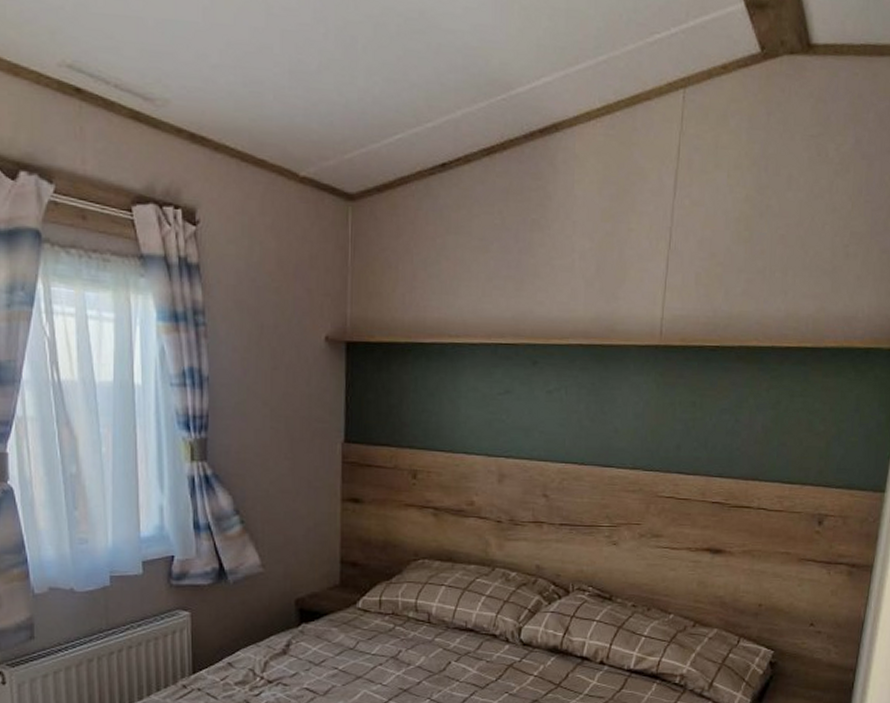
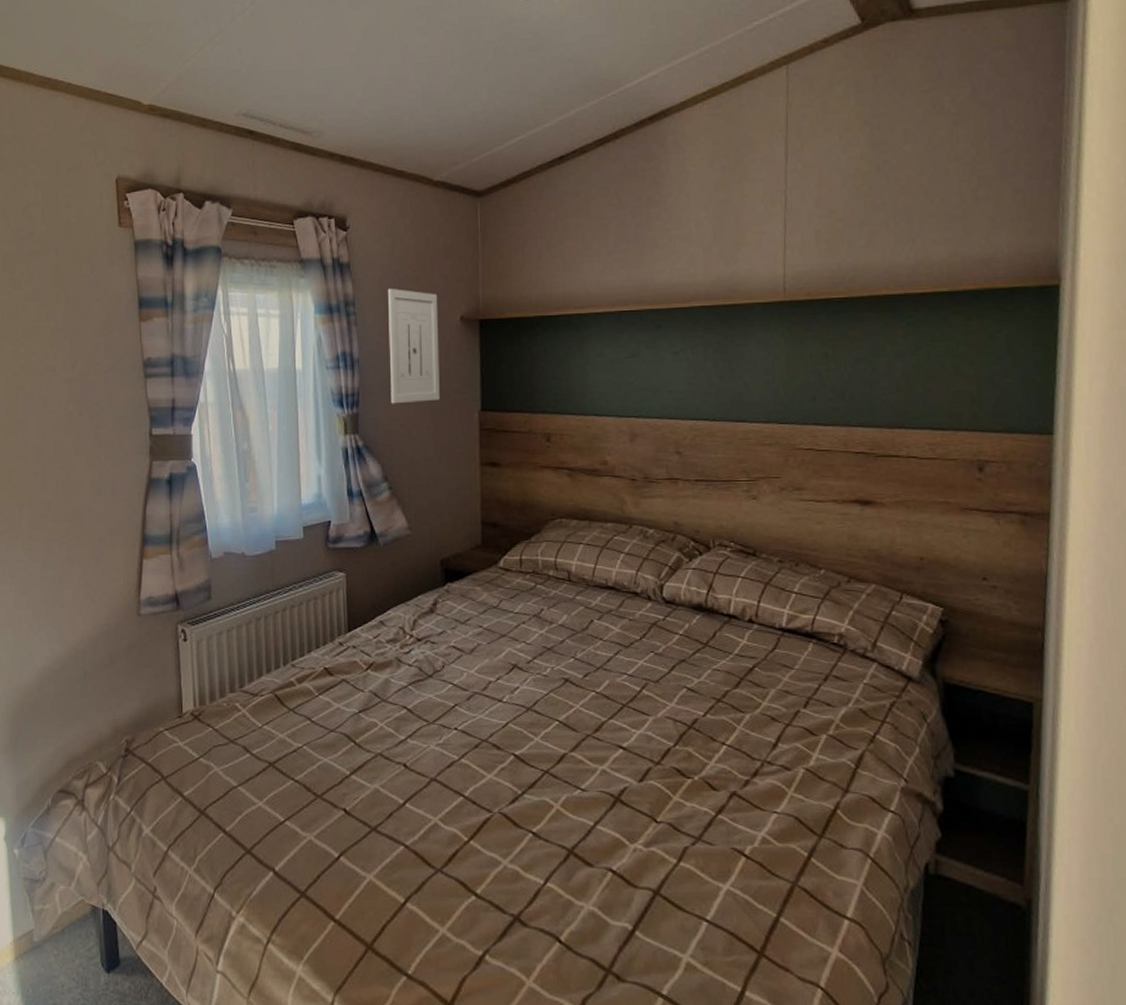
wall art: none [243,299,301,430] -> present [388,289,440,404]

